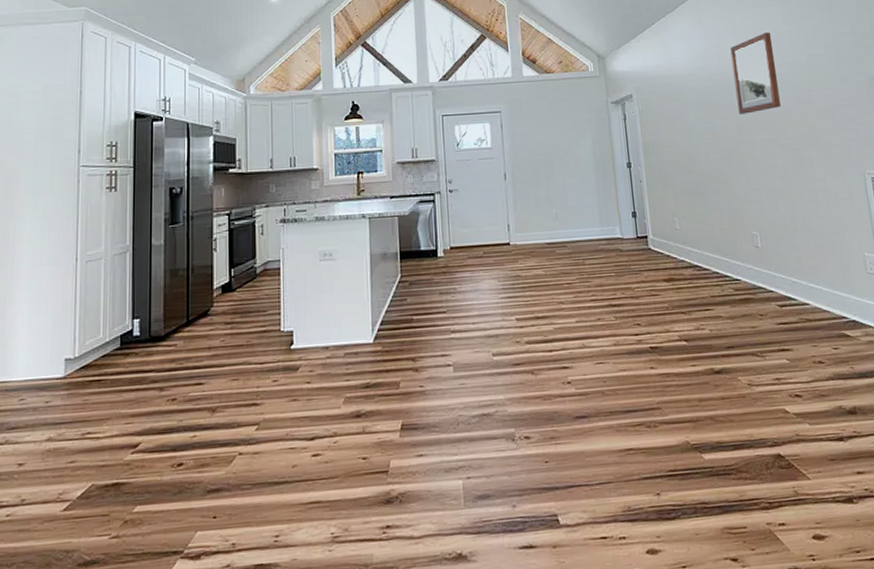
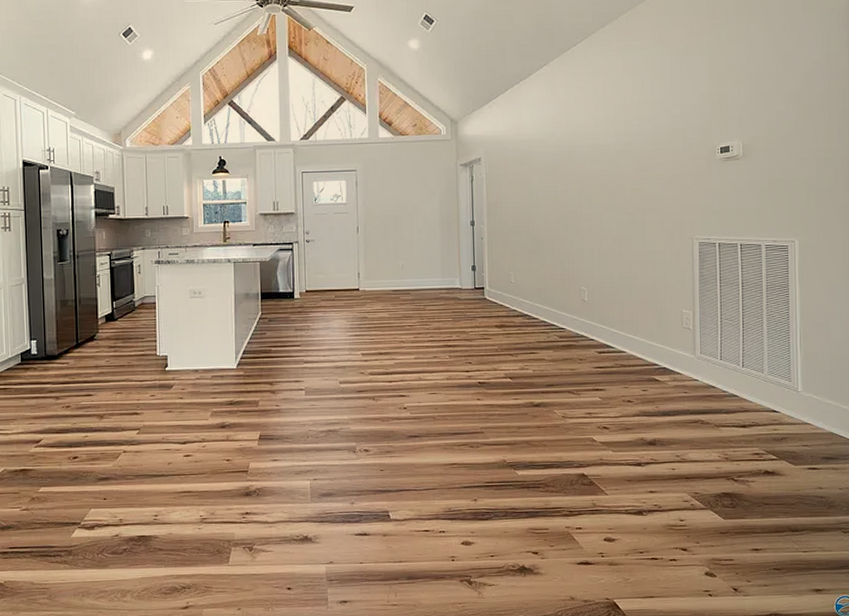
wall art: present [730,32,781,114] -> none [579,102,621,180]

